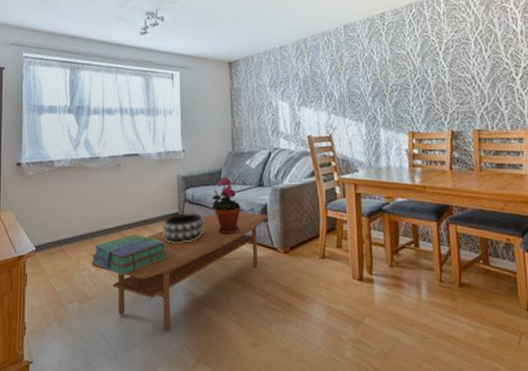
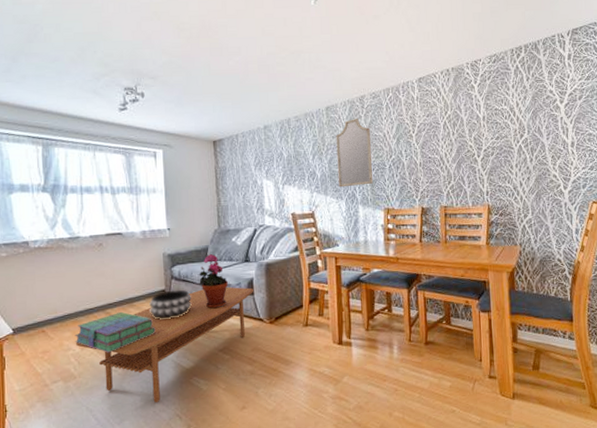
home mirror: none [355,35,395,109] -> present [336,118,373,188]

